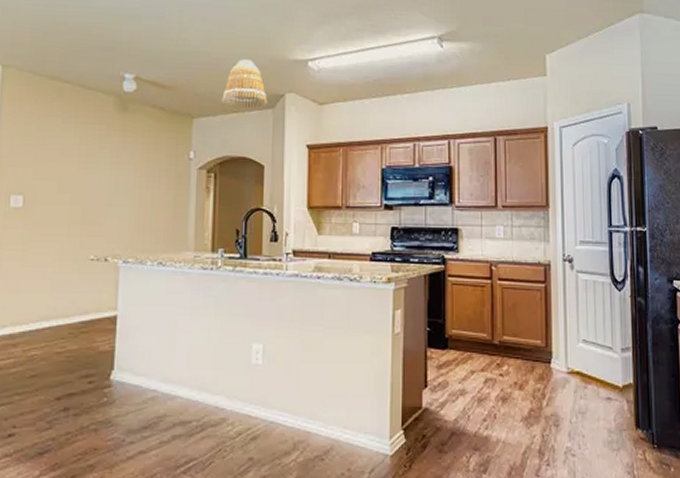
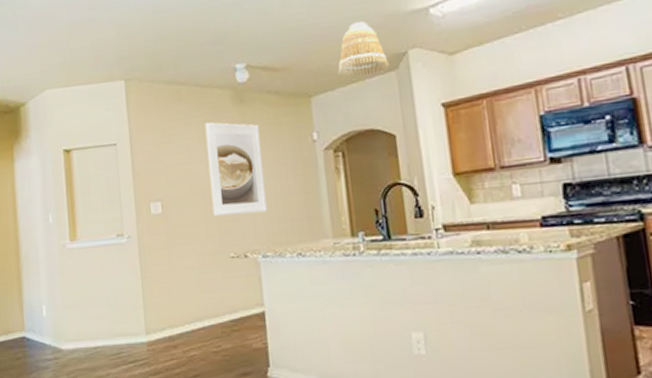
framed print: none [78,124,139,220] -> present [205,122,267,216]

